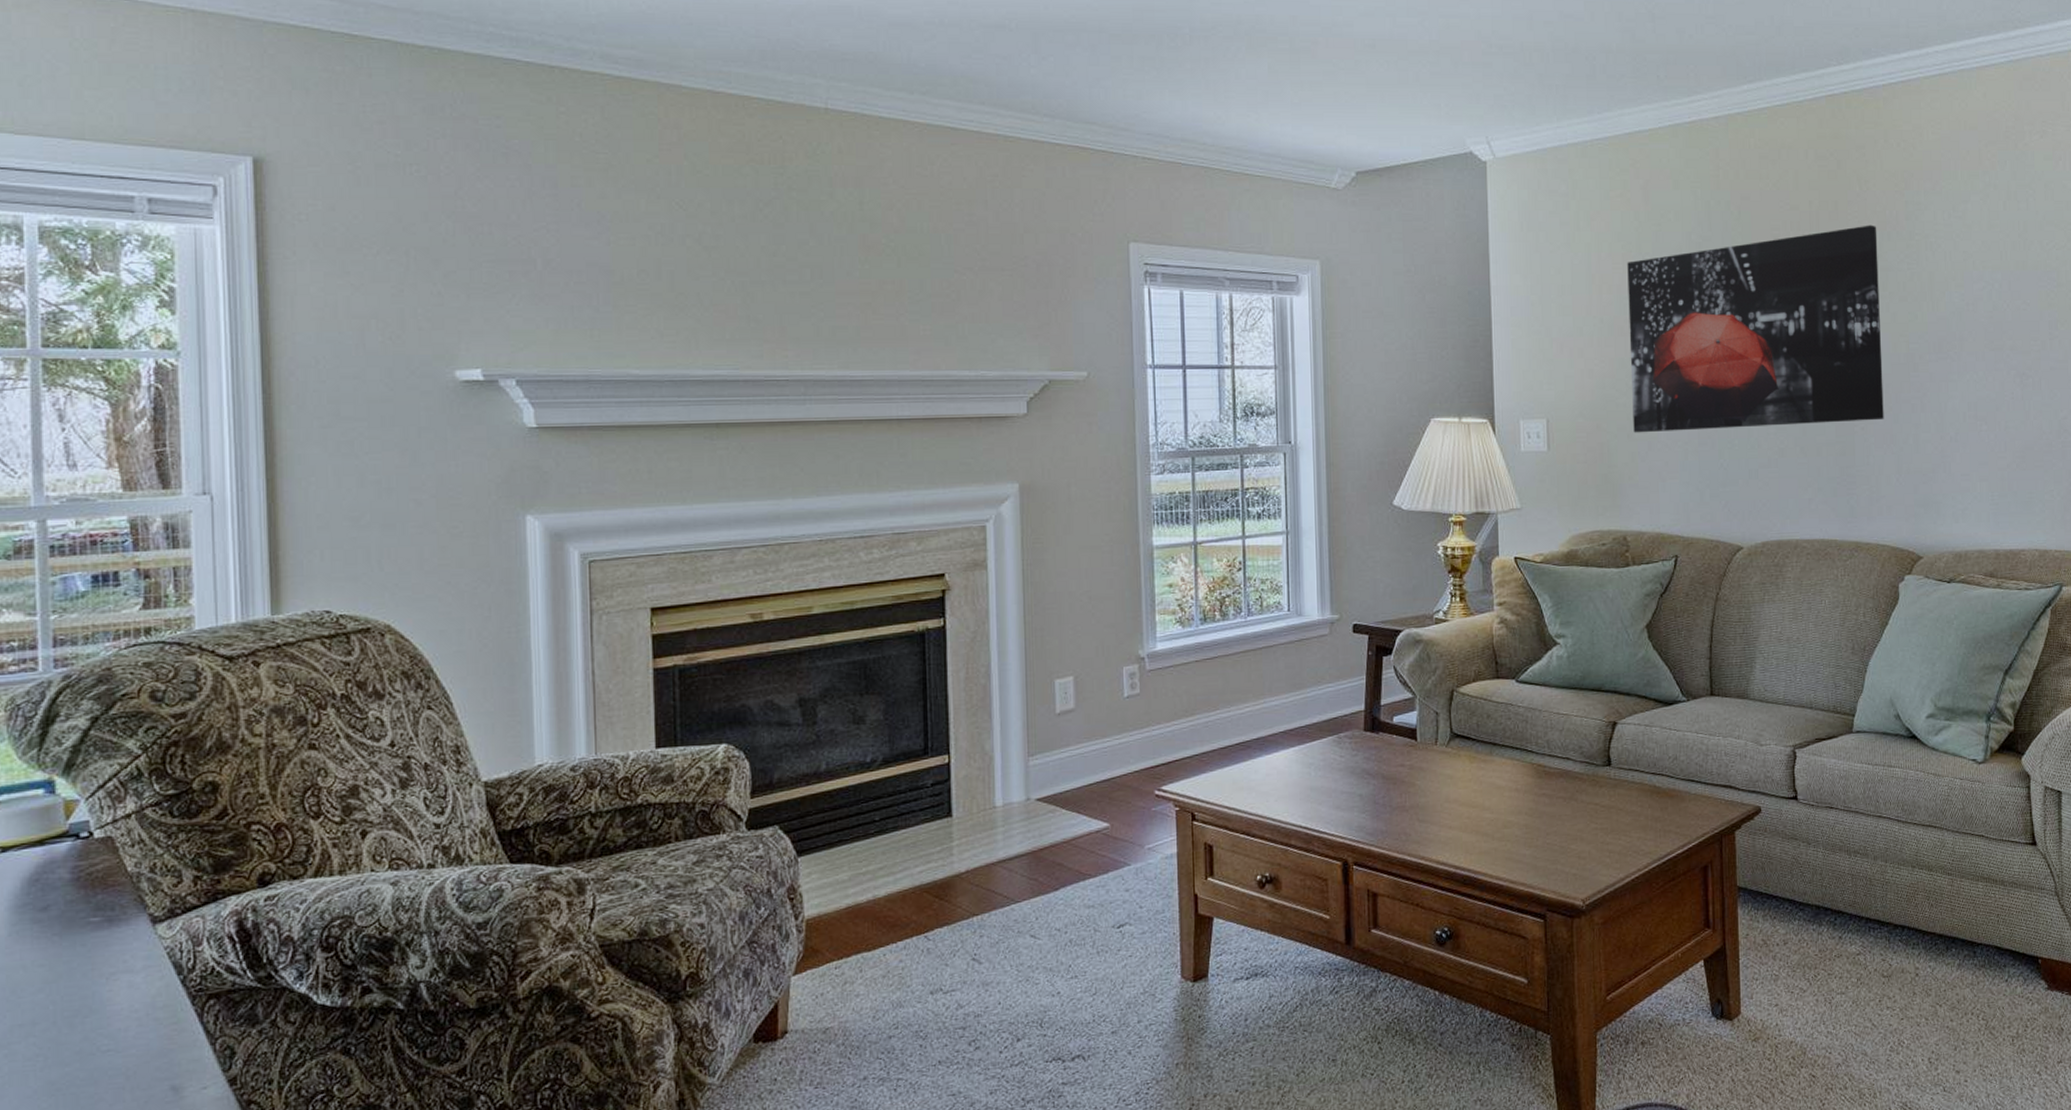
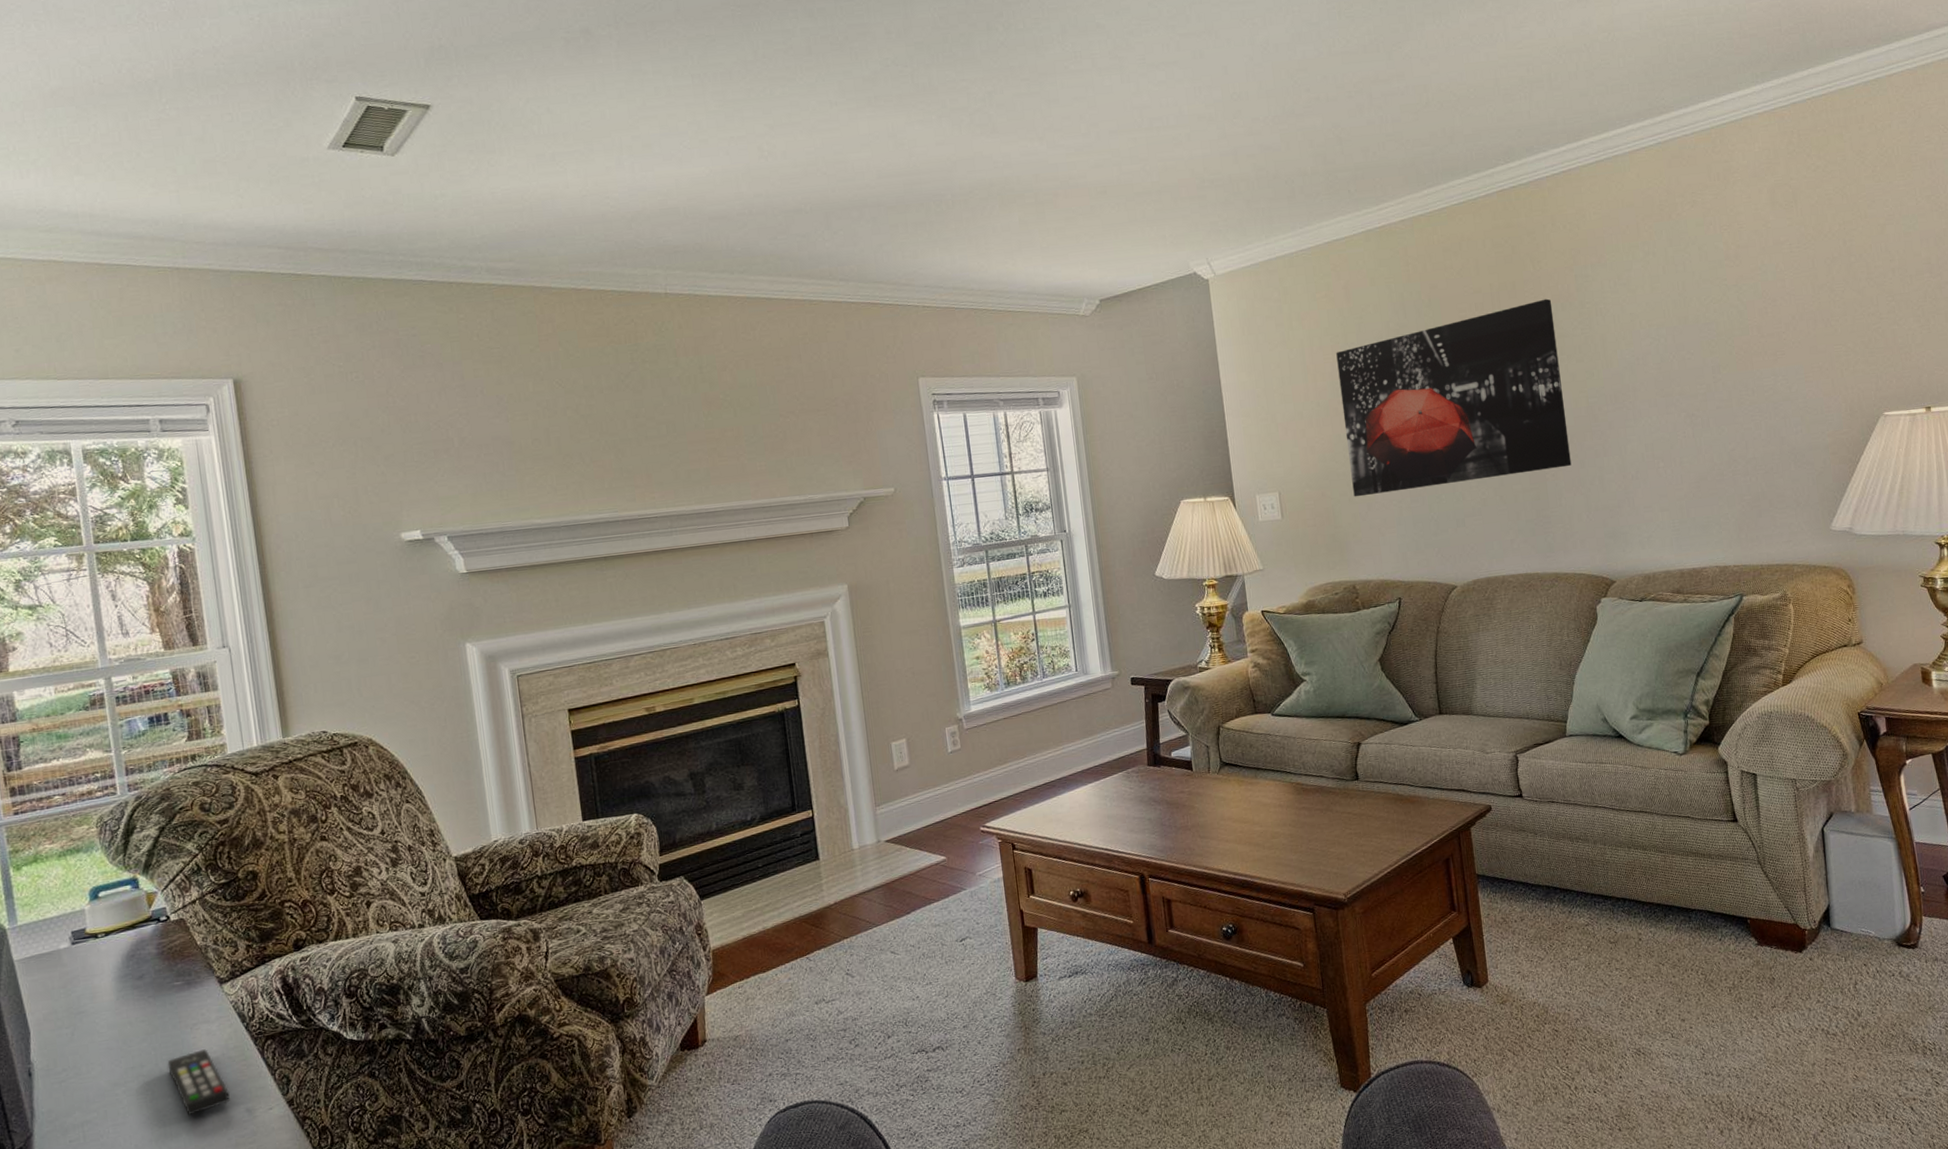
remote control: none [69,1006,150,1092] -> present [167,1049,230,1116]

